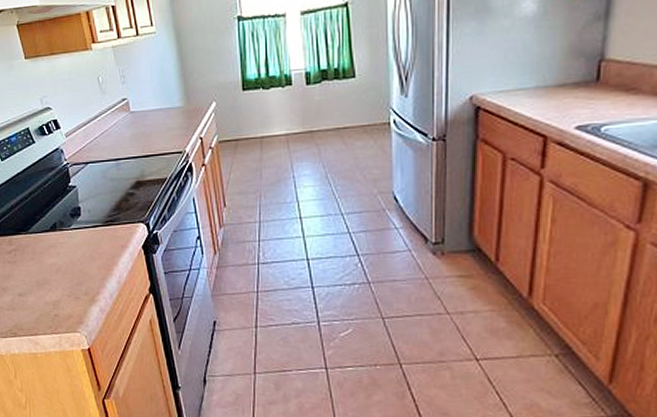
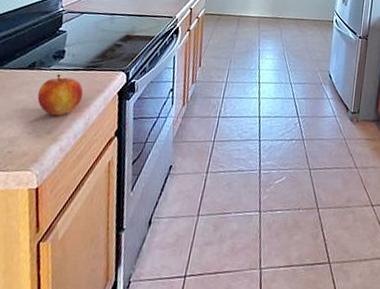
apple: none [66,233,109,276] -> present [37,74,84,116]

